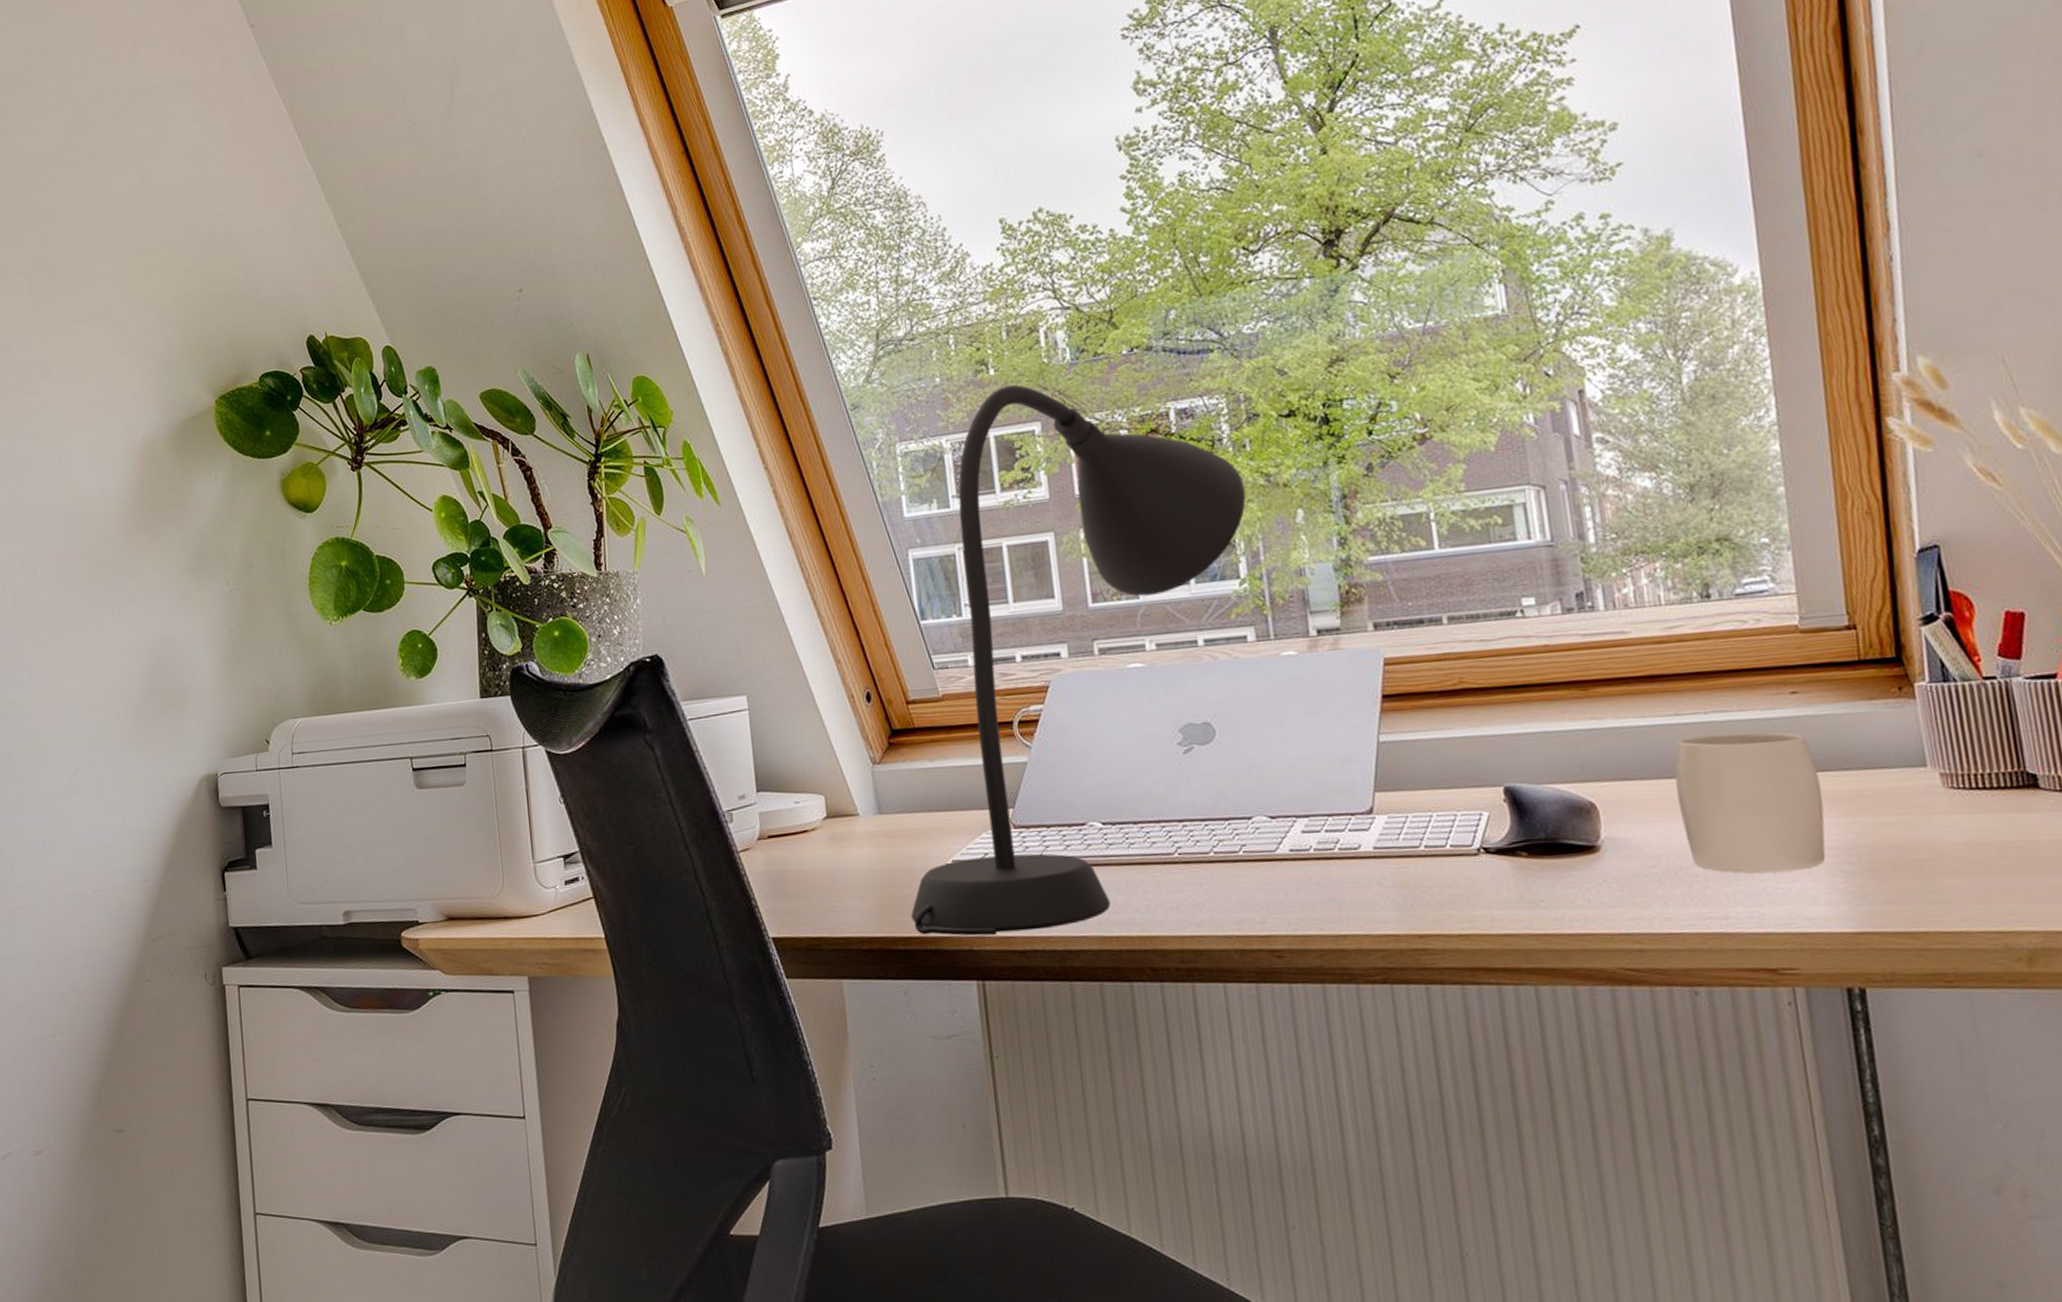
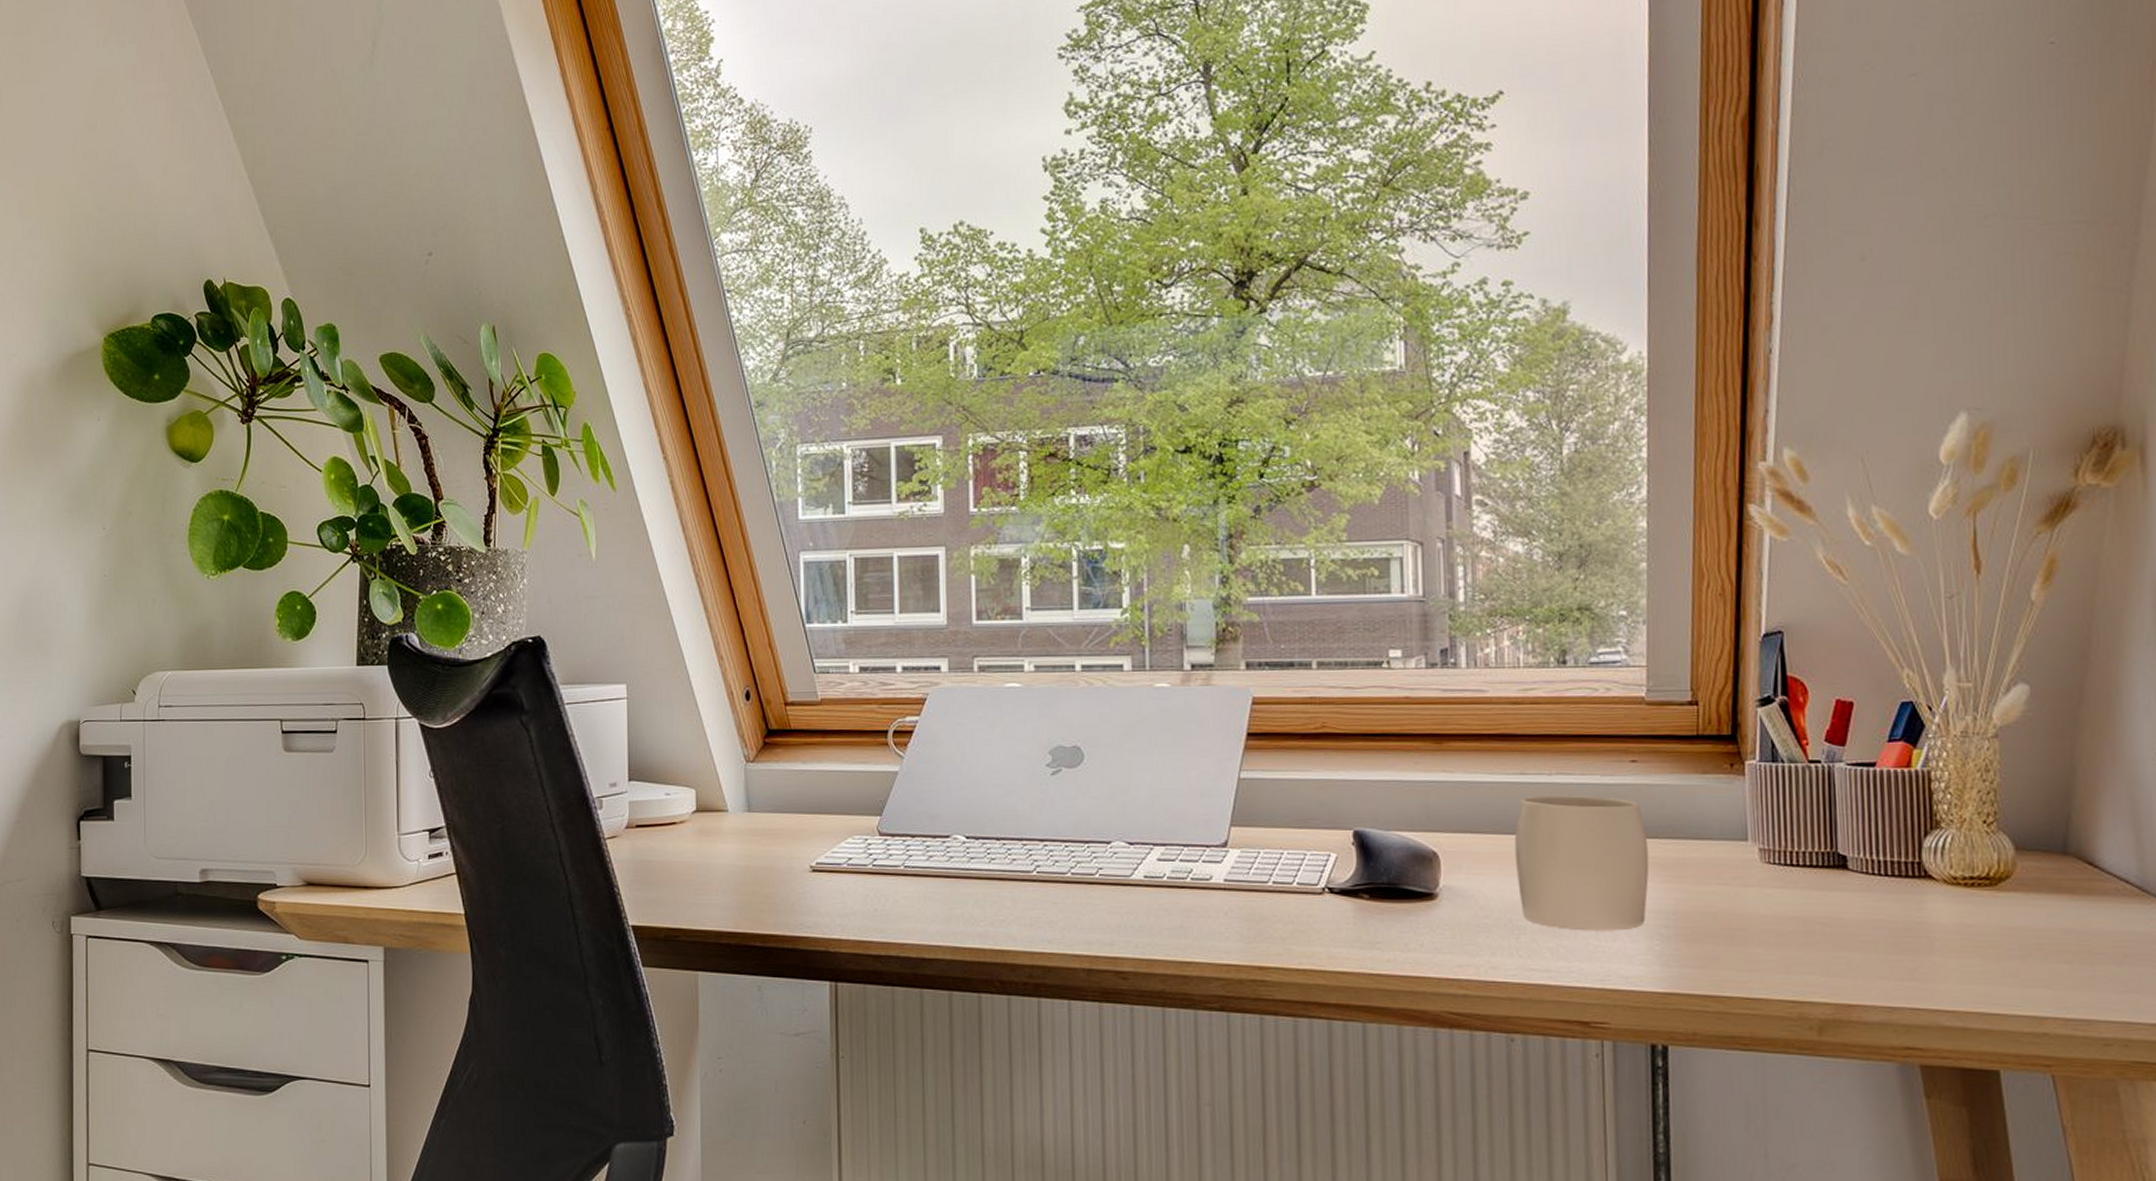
desk lamp: present [911,384,1246,936] -> none [771,396,1136,938]

